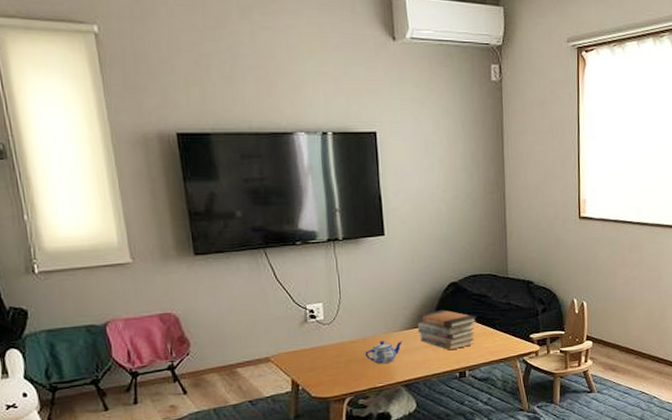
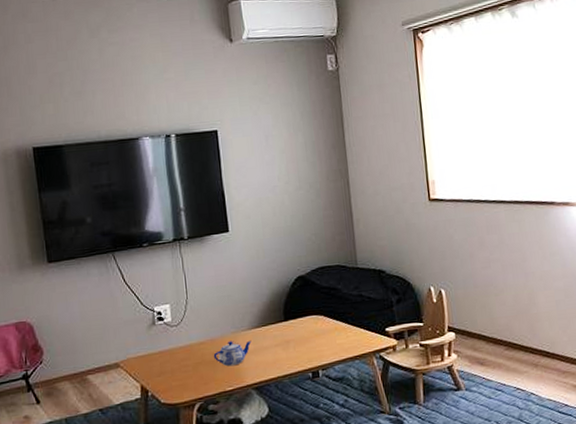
book stack: present [417,309,477,351] -> none [266,305,327,349]

